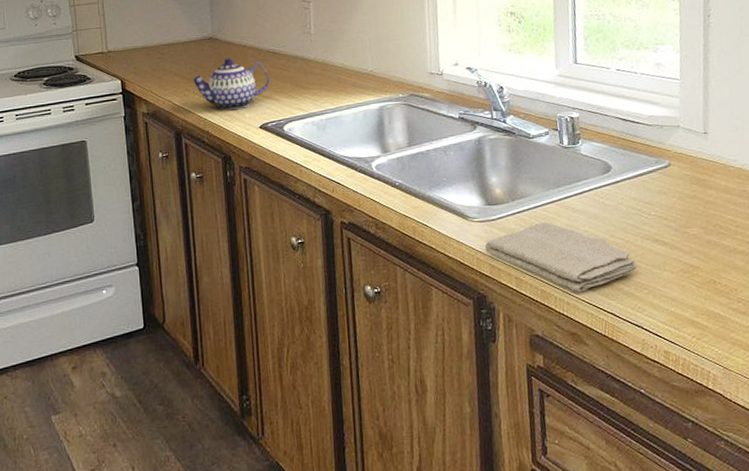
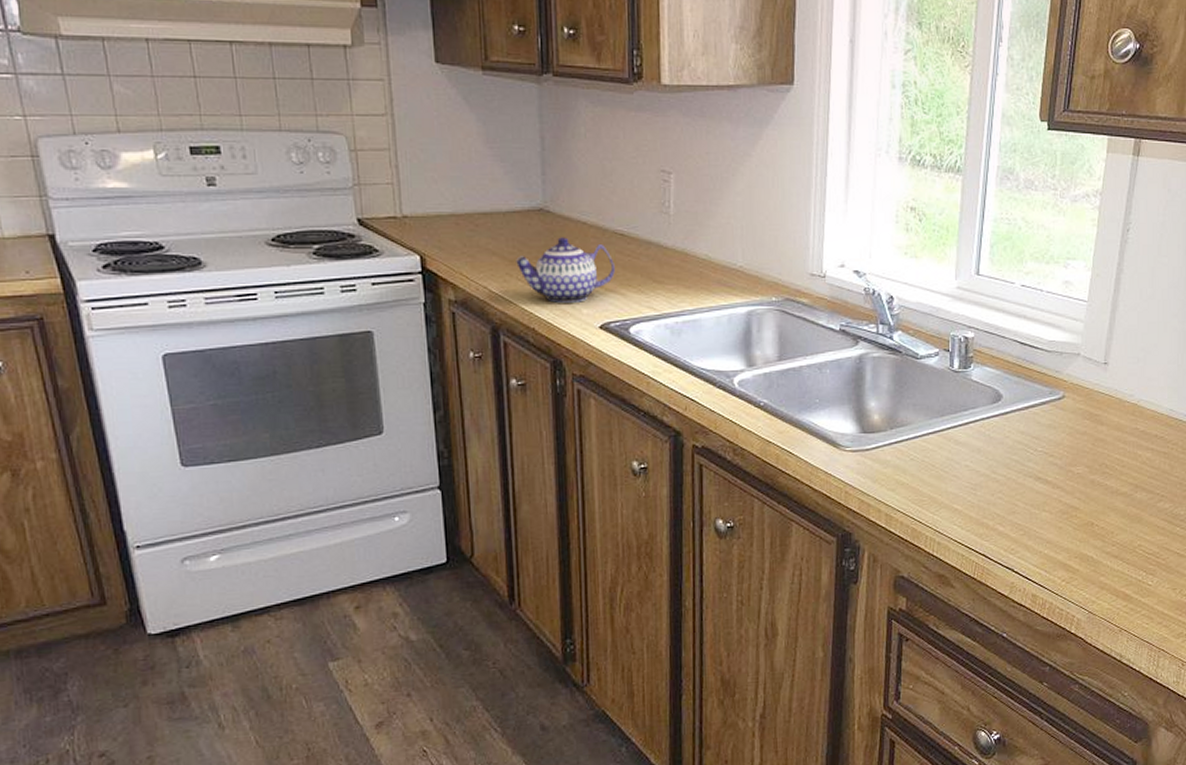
washcloth: present [485,222,637,293] -> none [855,455,1015,533]

